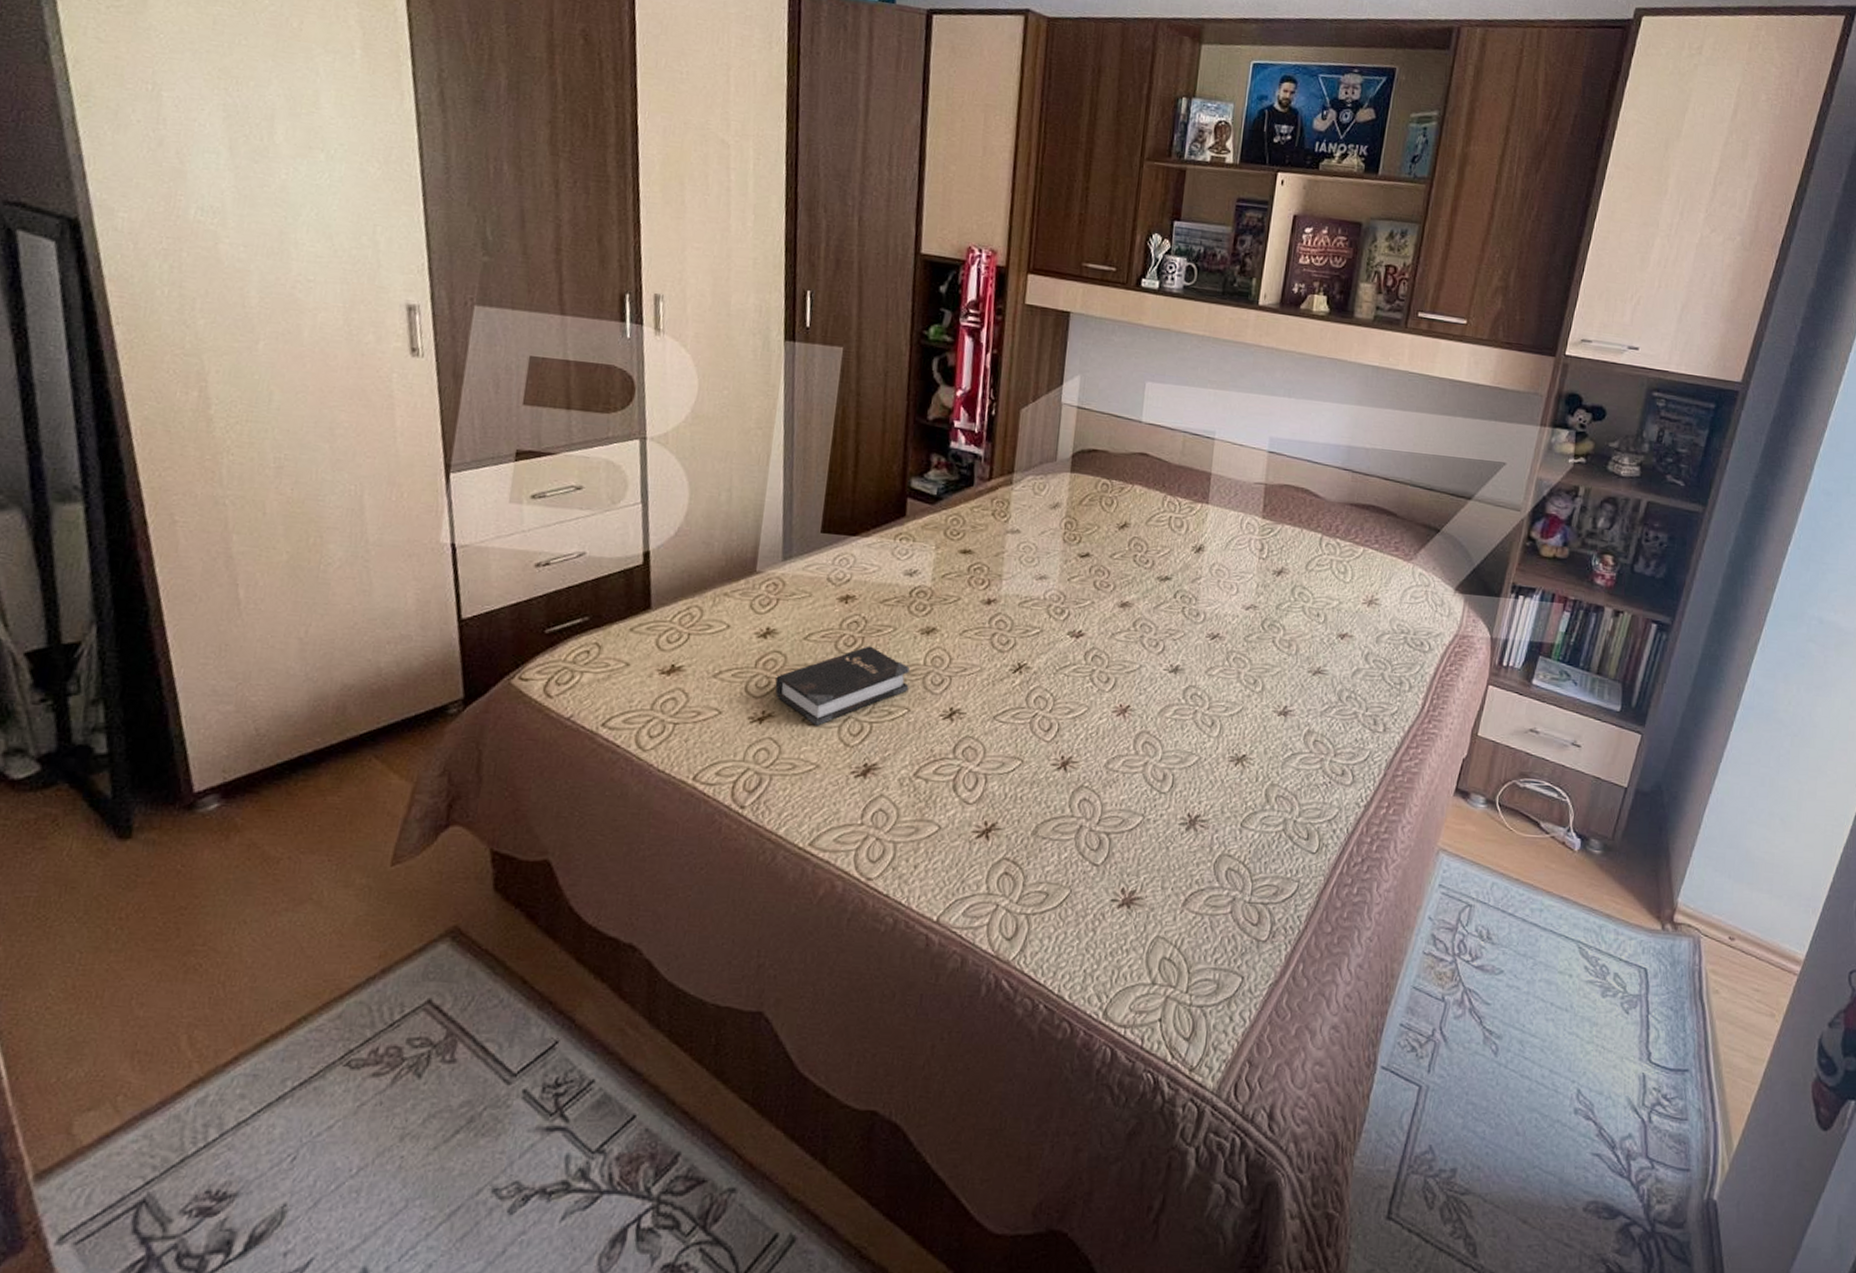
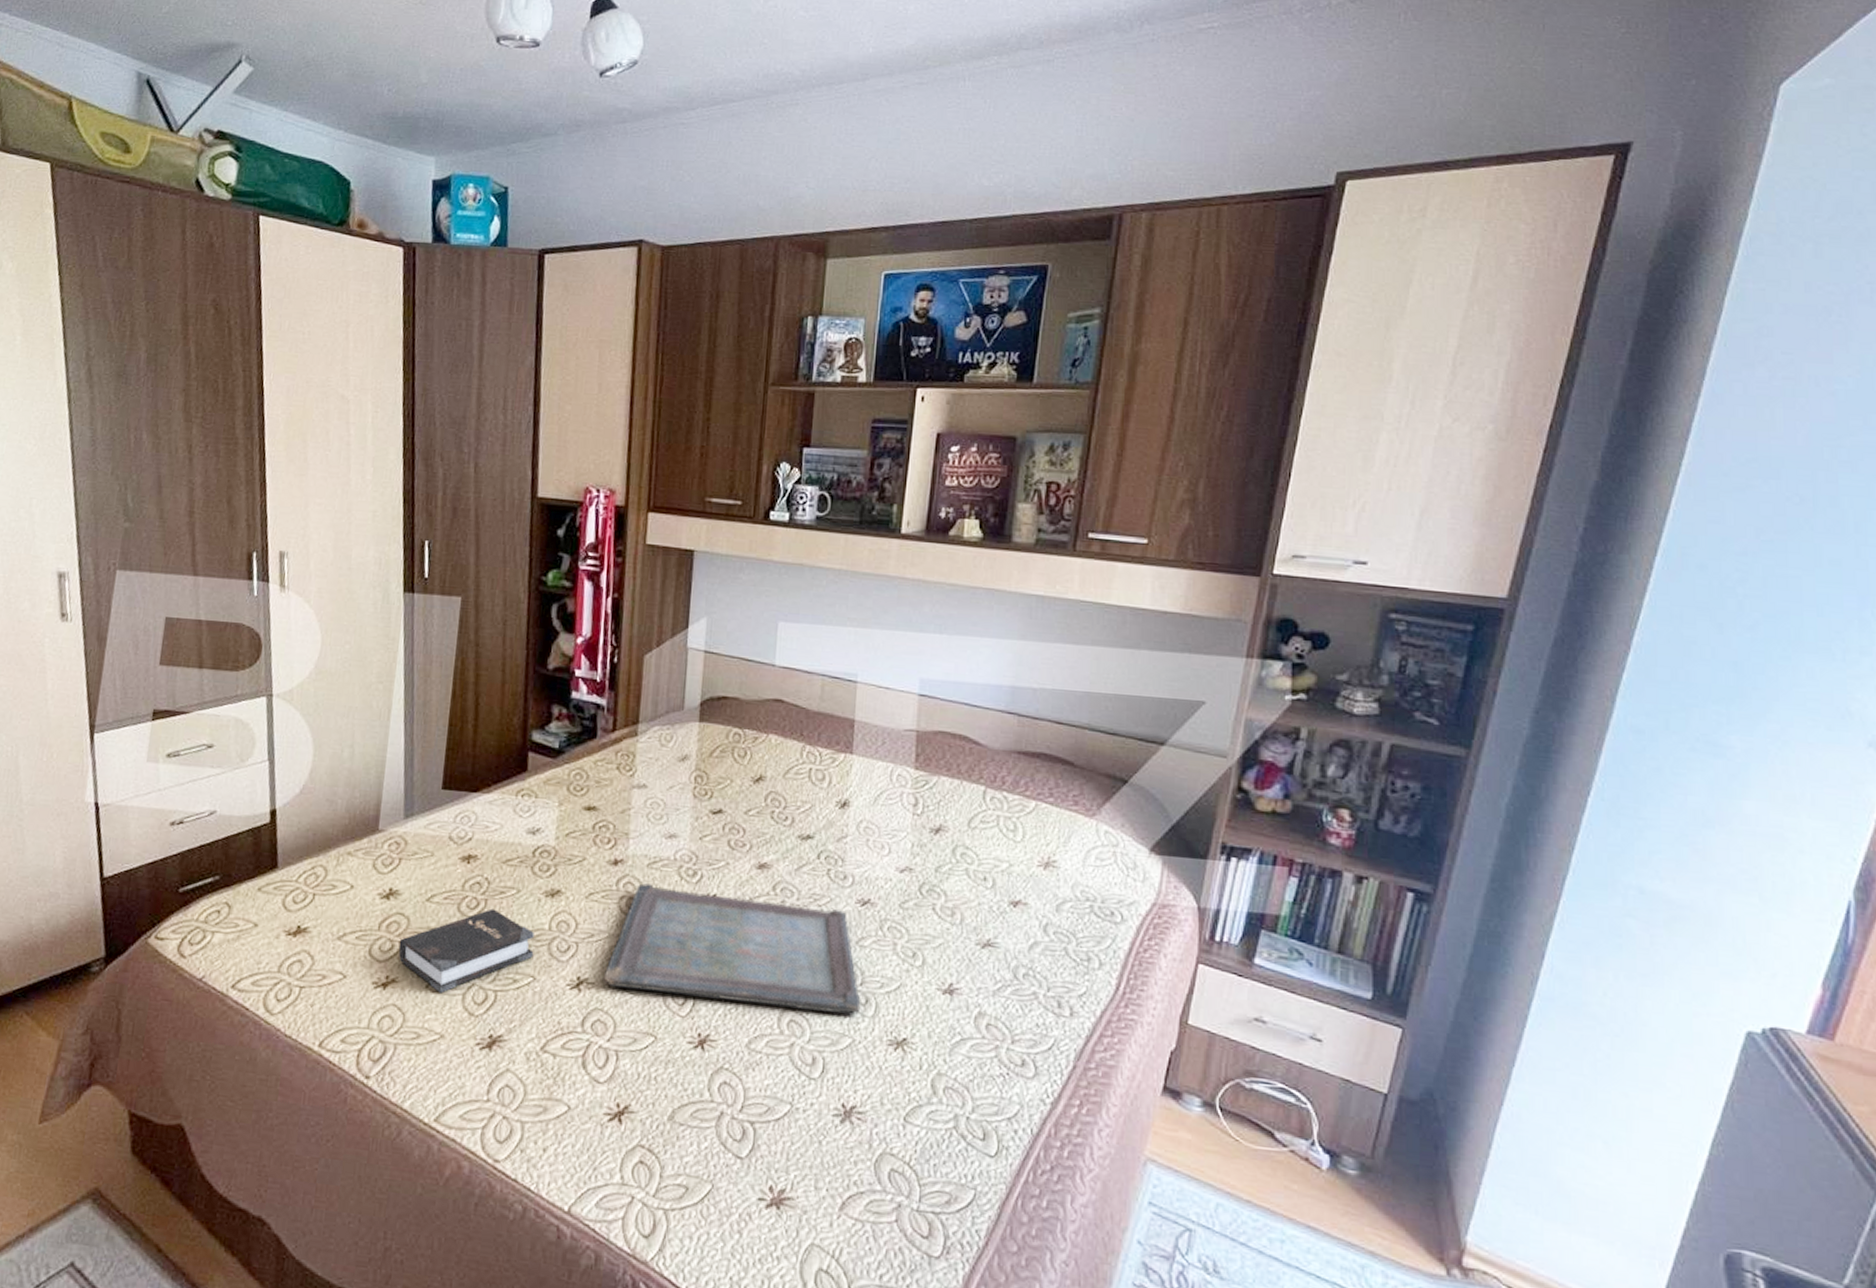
serving tray: none [974,621,1208,736] -> present [603,883,861,1015]

